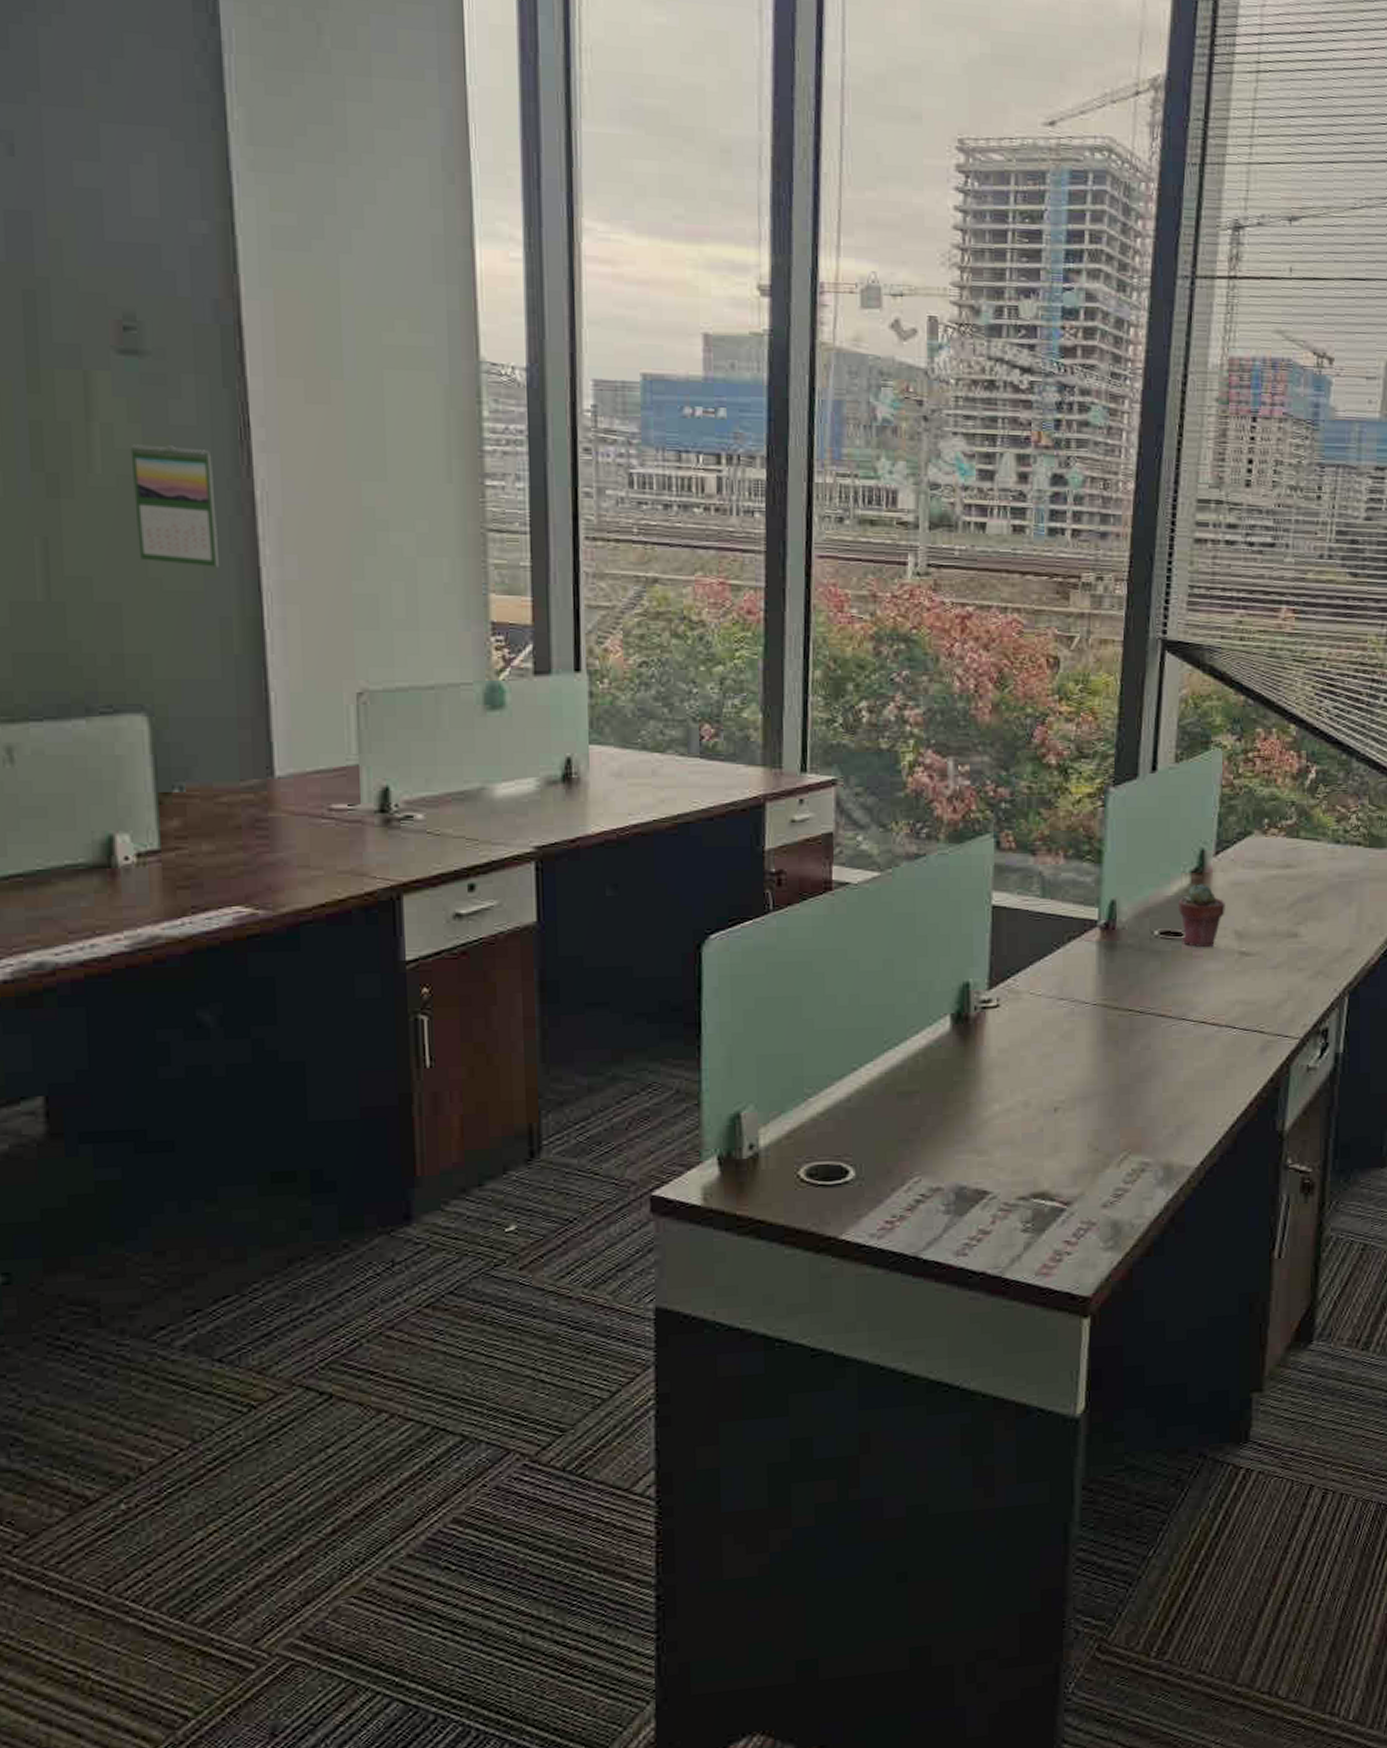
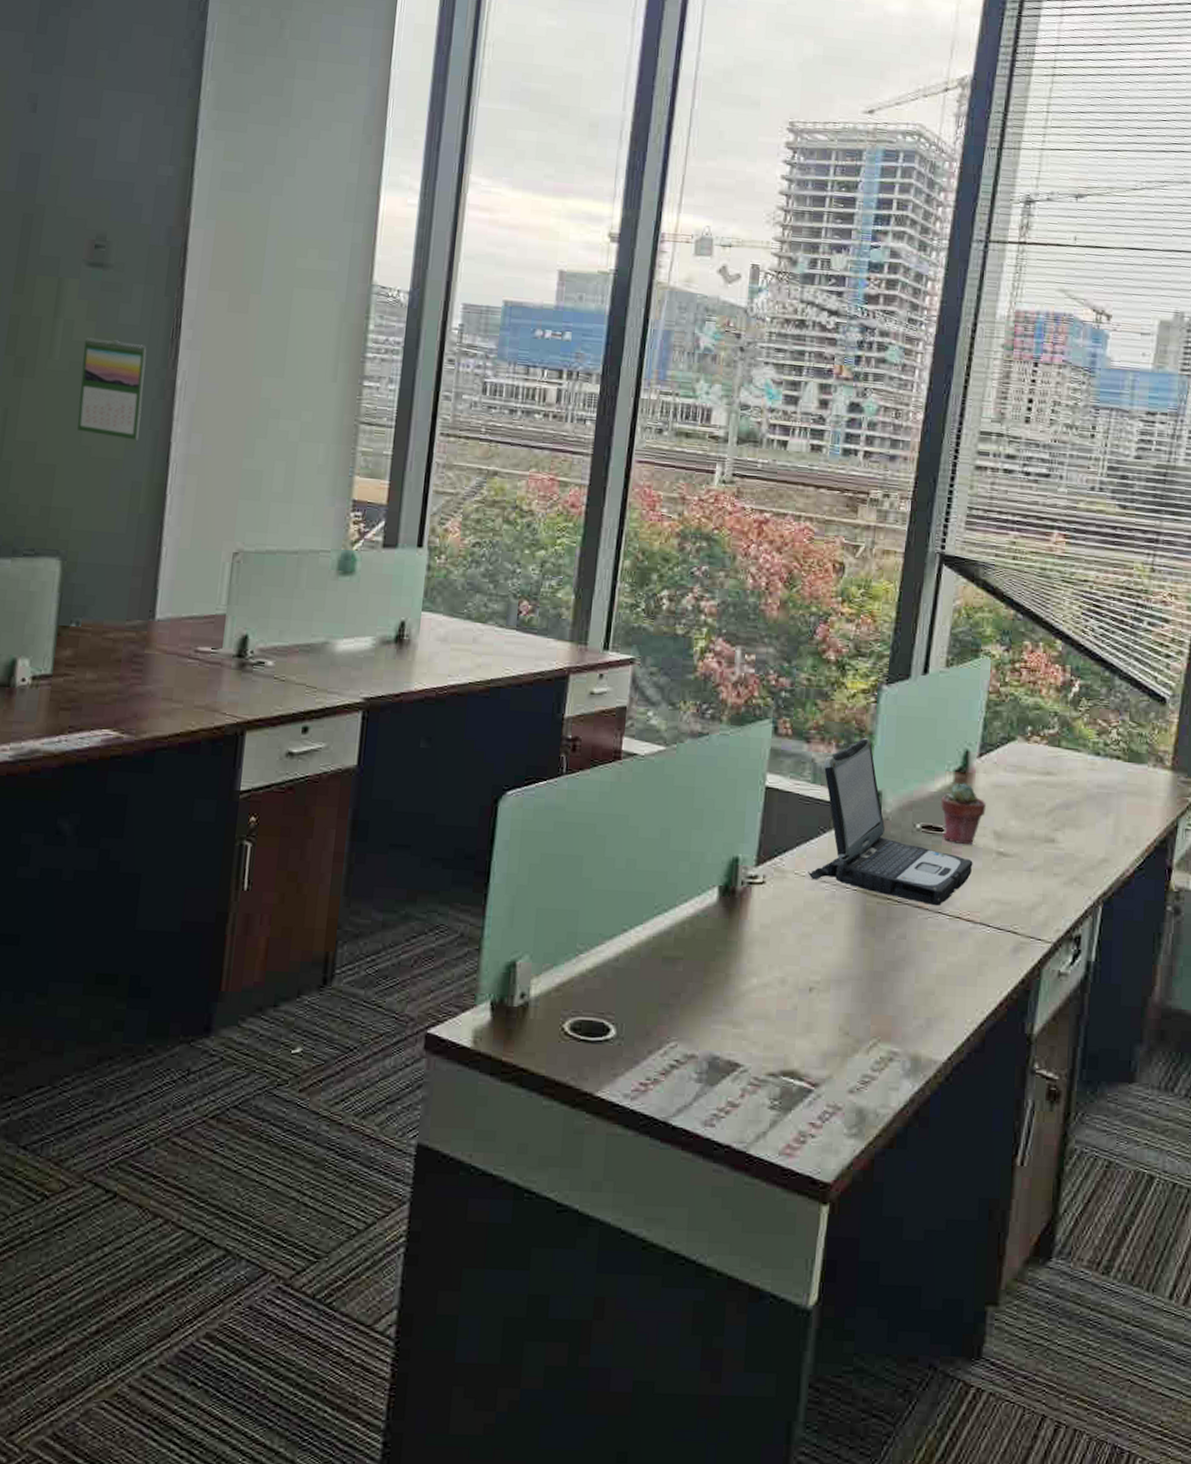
laptop: none [1044,845,1215,1013] -> present [808,738,973,906]

